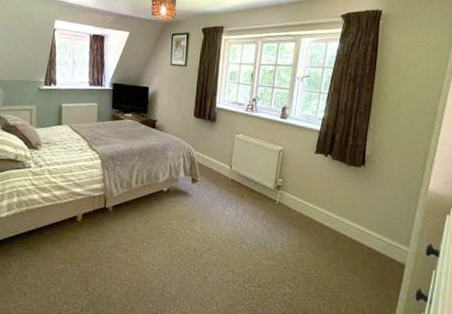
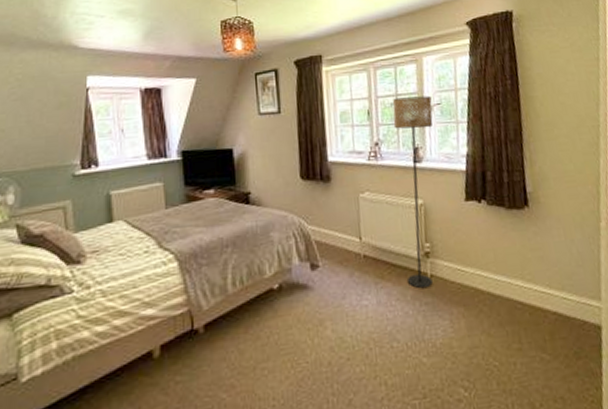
floor lamp: none [260,67,303,212] -> present [393,95,433,289]

